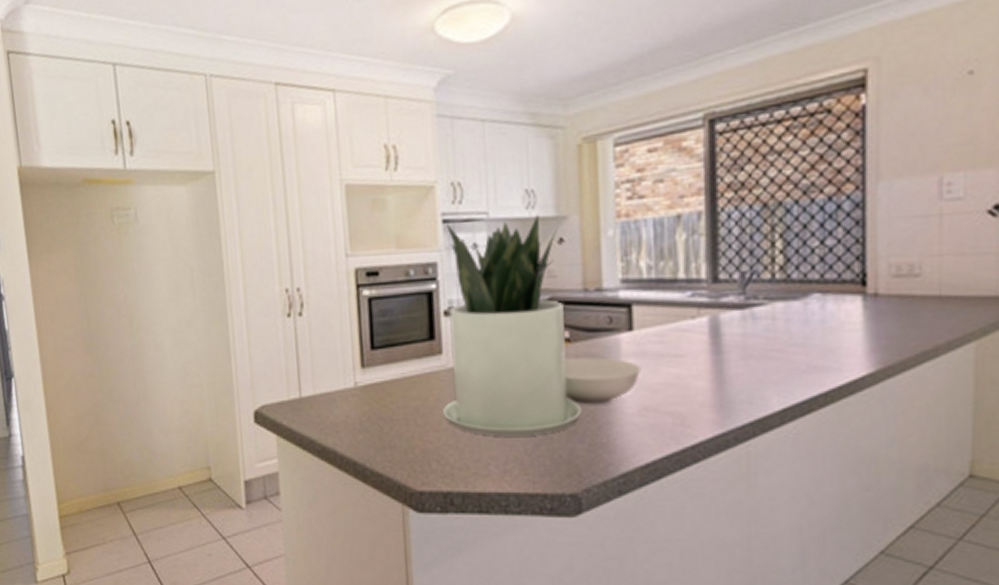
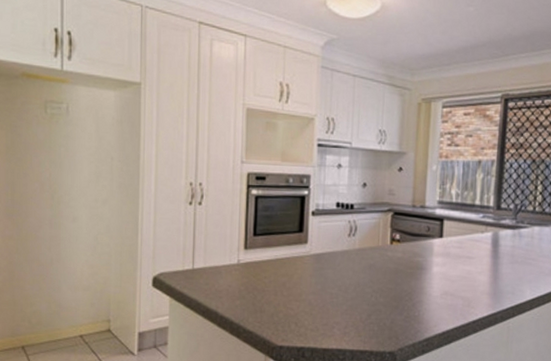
planter: present [443,214,582,437] -> none [304,147,403,308]
bowl: present [564,357,642,405] -> none [393,254,446,289]

